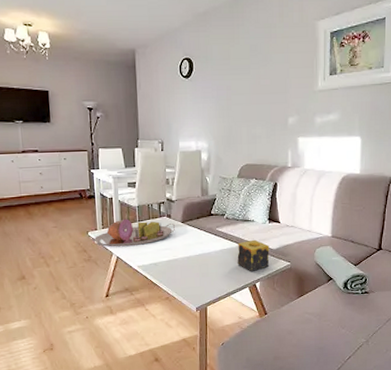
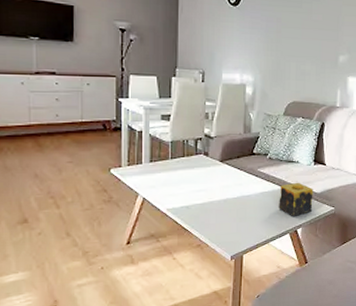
serving tray: present [90,219,175,247] -> none [112,155,212,187]

